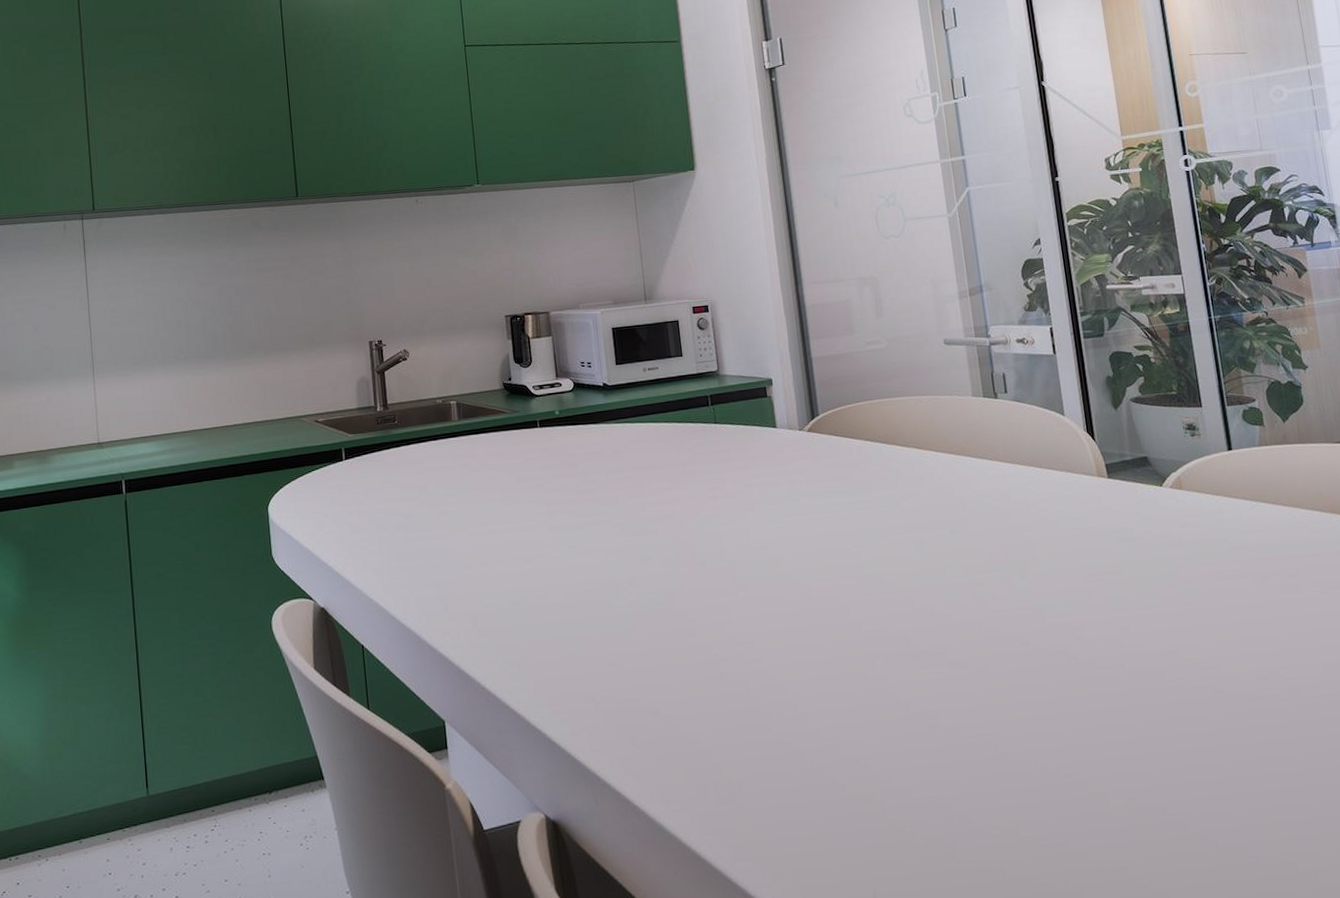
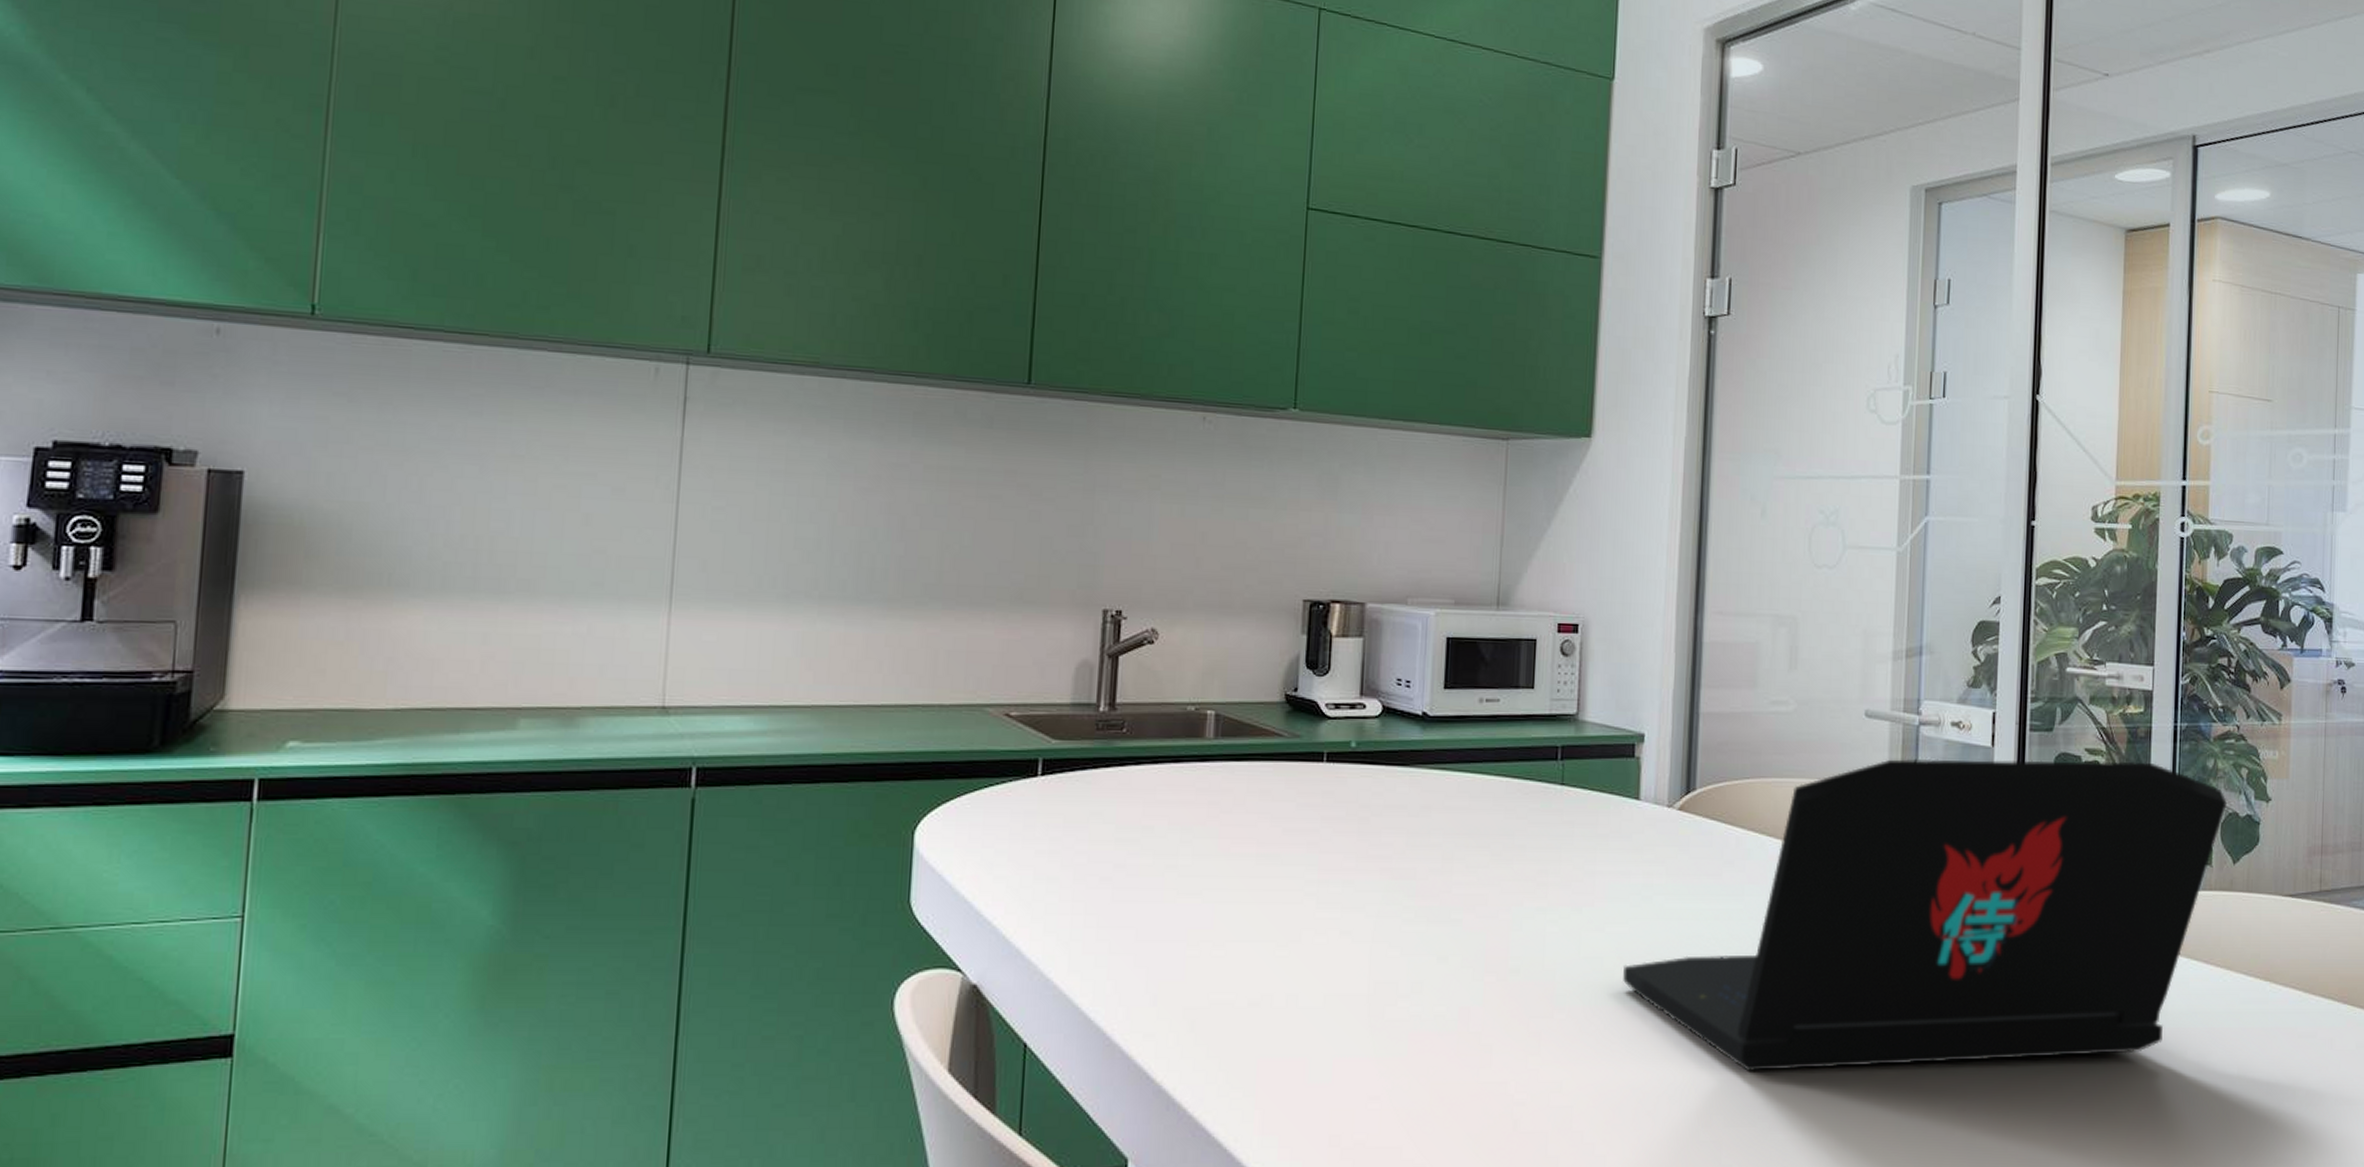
laptop: none [785,350,1268,623] -> present [1623,759,2227,1073]

